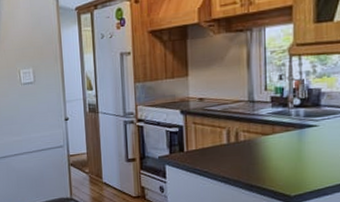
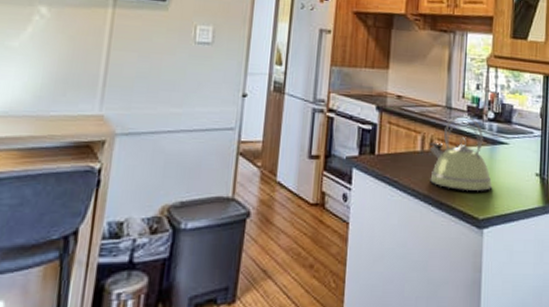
kettle: none [235,105,303,174] -> present [429,114,493,192]

